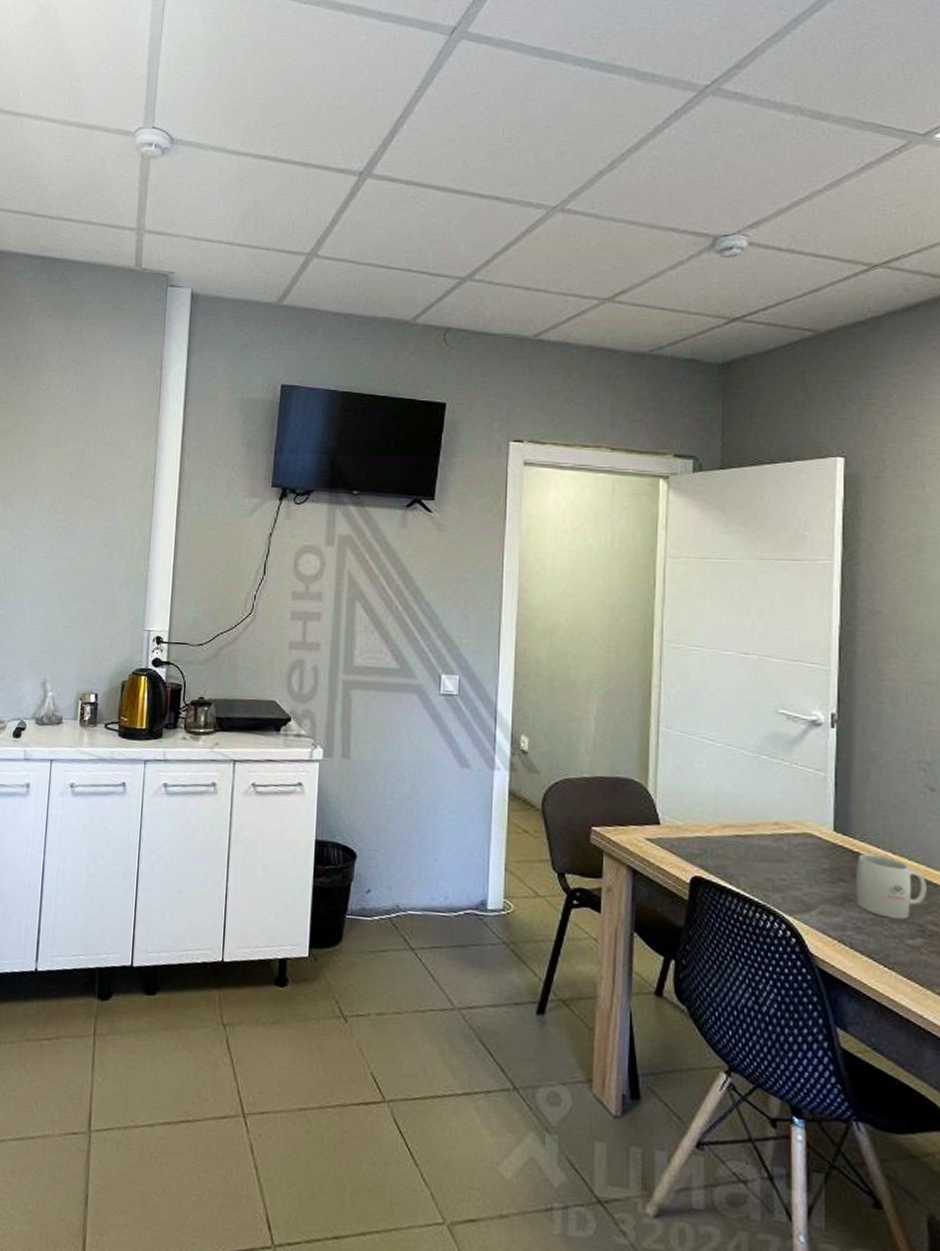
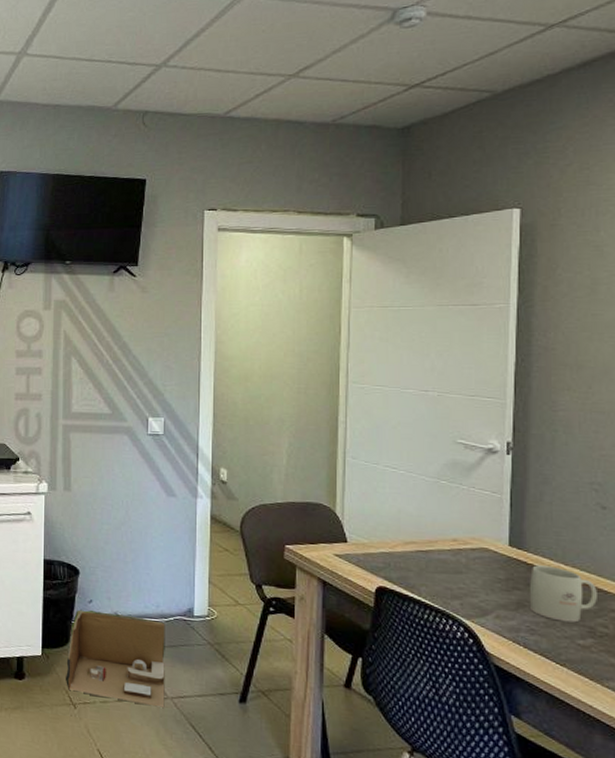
cardboard box: none [336,901,454,1022] -> present [66,610,165,709]

